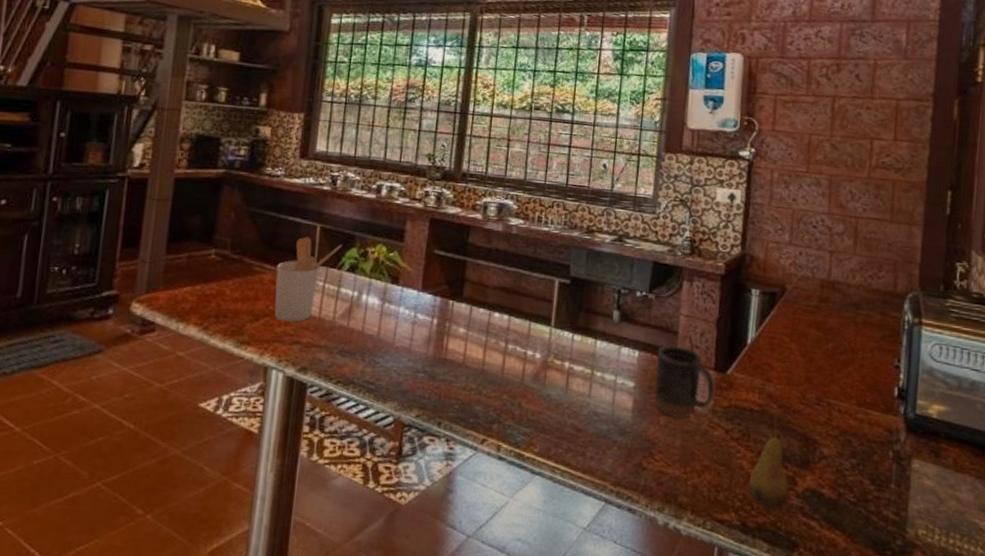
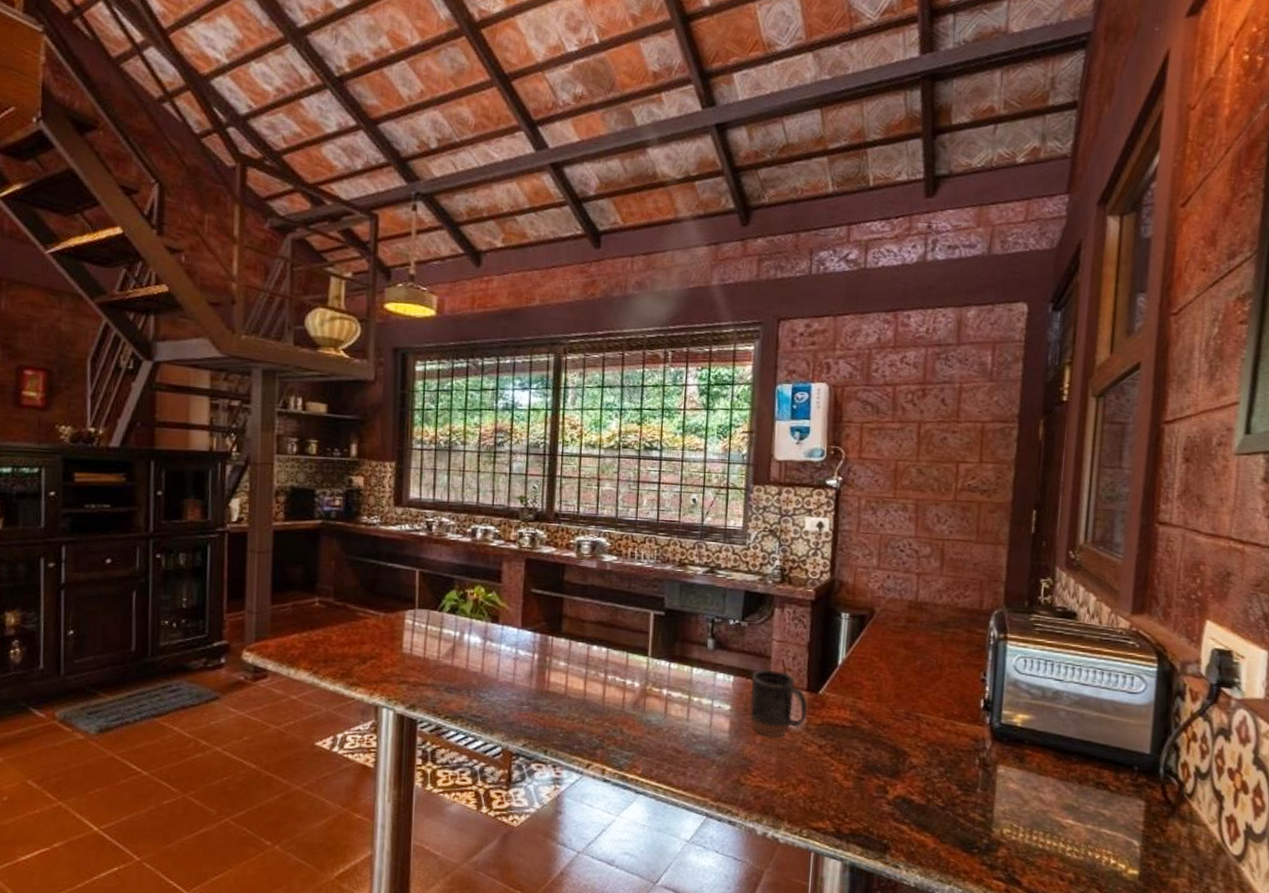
utensil holder: present [274,236,343,322] -> none [379,581,442,663]
fruit: present [749,415,789,510] -> none [842,730,881,817]

